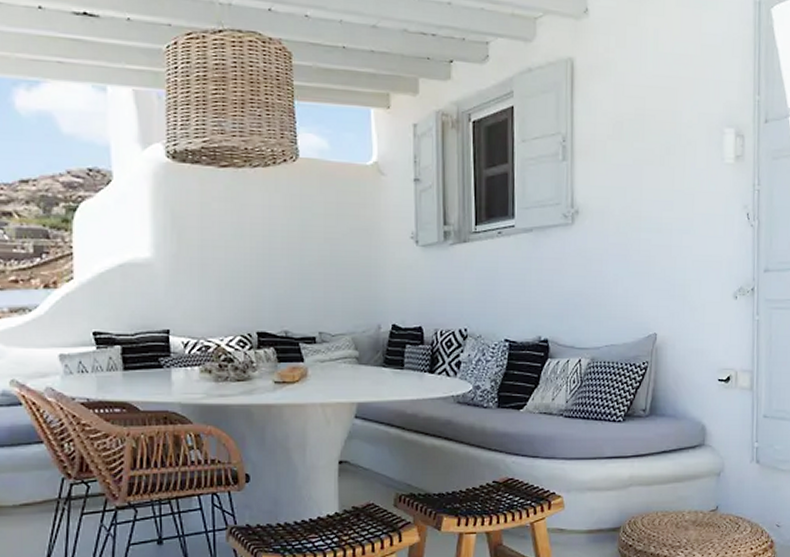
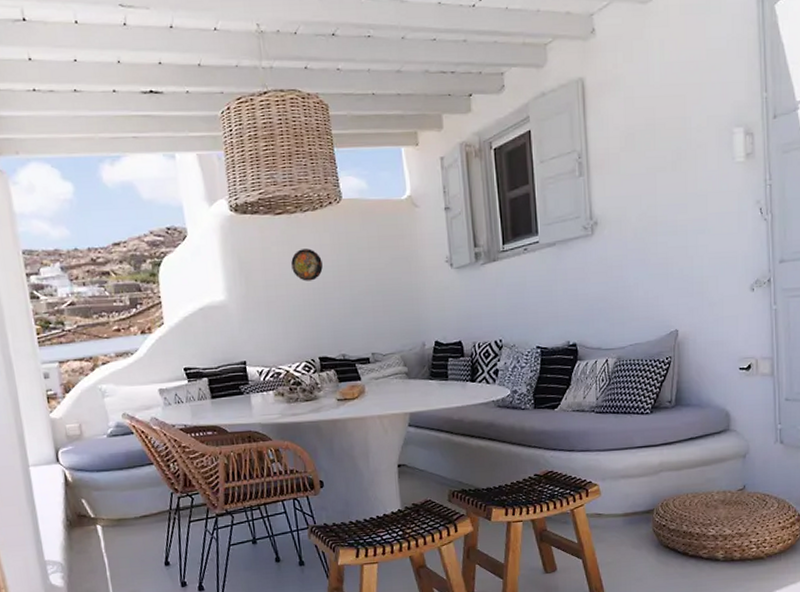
decorative plate: none [234,208,270,245] -> present [291,249,323,281]

